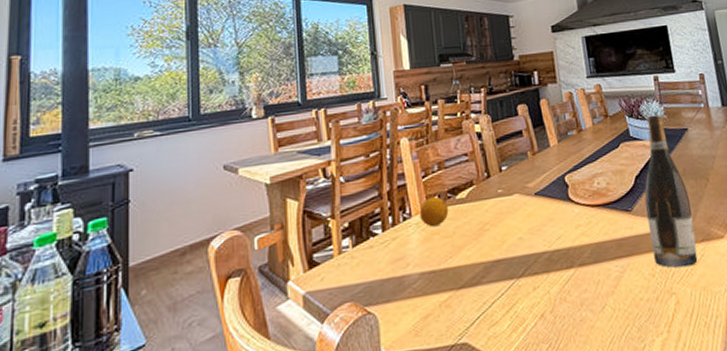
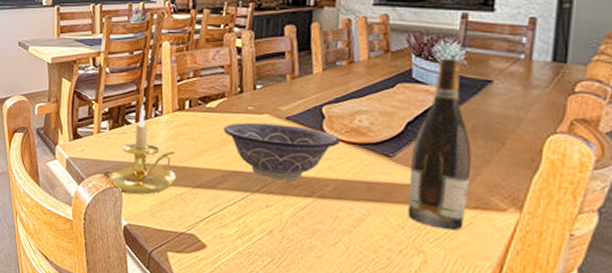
candle holder: none [350,210,437,320] -> present [102,105,176,195]
fruit: present [419,196,449,227] -> none [170,101,198,128]
decorative bowl: none [478,199,587,260] -> present [223,122,341,181]

